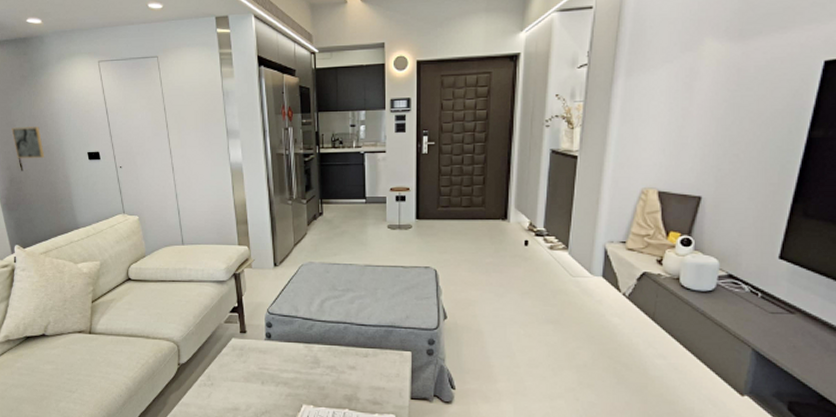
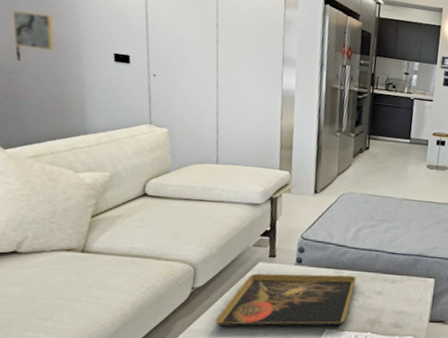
decorative tray: none [201,349,327,403] -> present [214,273,356,328]

